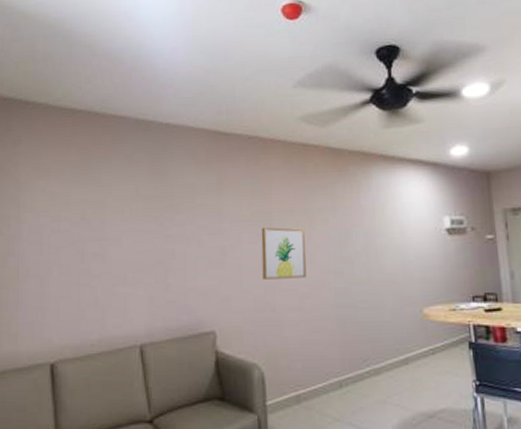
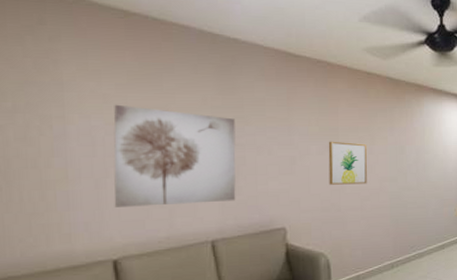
wall art: none [54,201,166,307] -> present [114,104,236,207]

